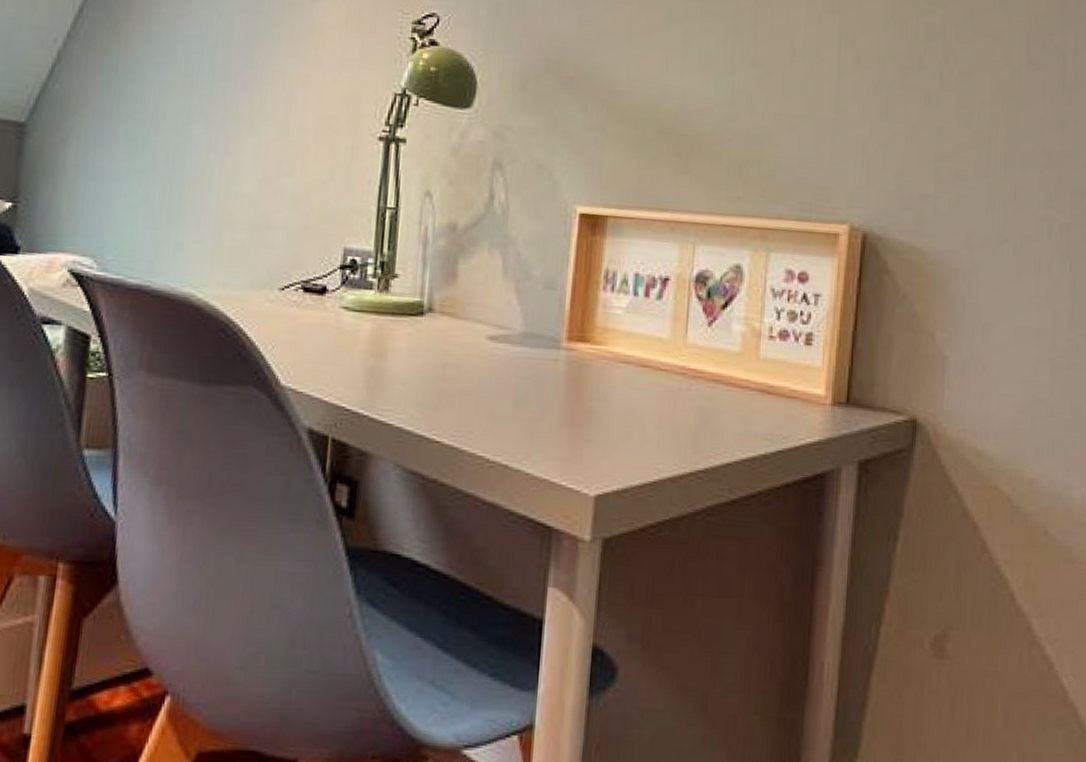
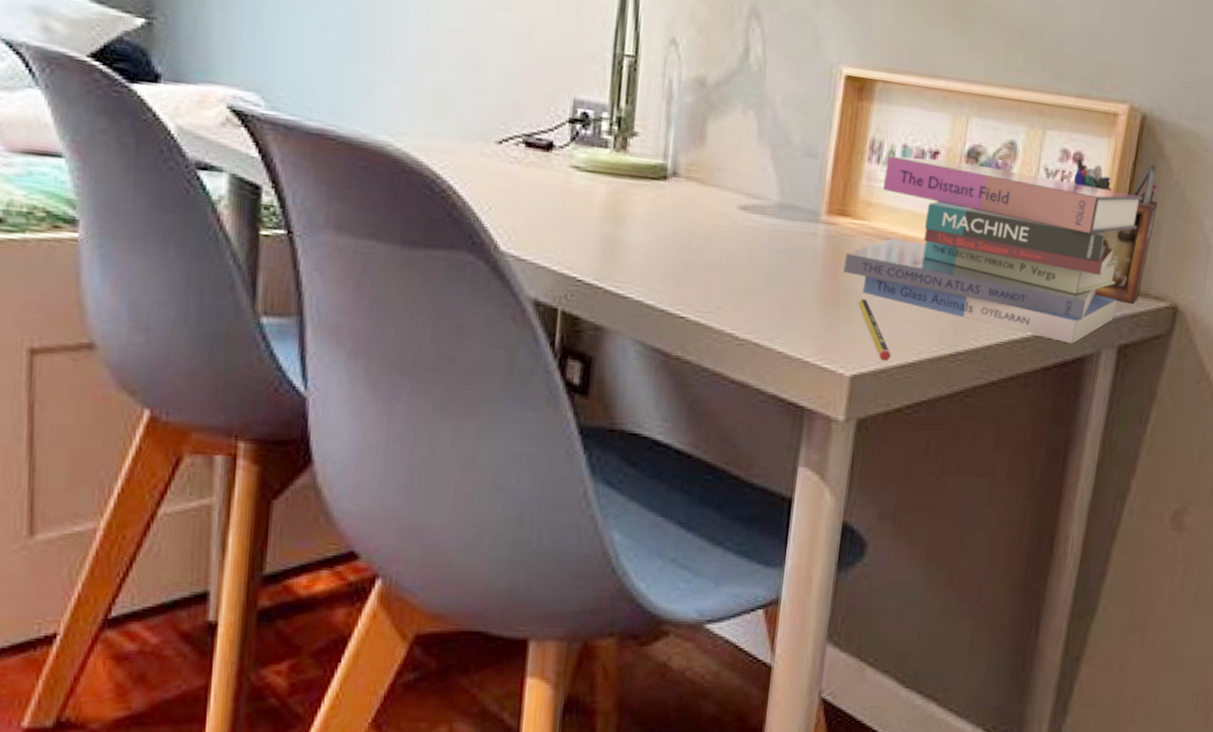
books: none [584,284,871,460] -> present [843,155,1143,344]
pencil: none [598,420,633,481] -> present [857,299,891,362]
desk organizer: none [801,274,886,419] -> present [1074,154,1158,305]

